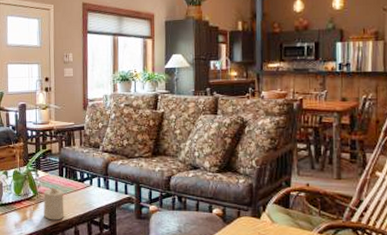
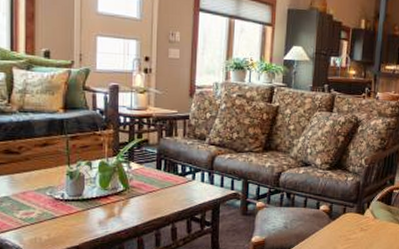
candle: present [43,186,65,220] -> none [136,180,161,217]

